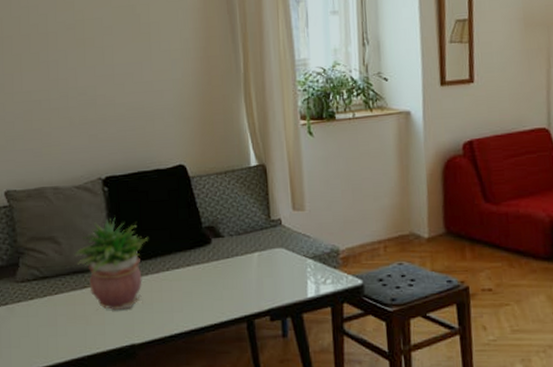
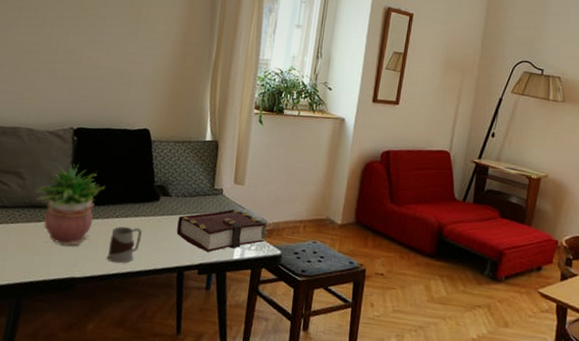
mug: none [164,278,199,322] -> present [107,226,142,264]
book: none [236,239,341,294] -> present [176,208,266,252]

